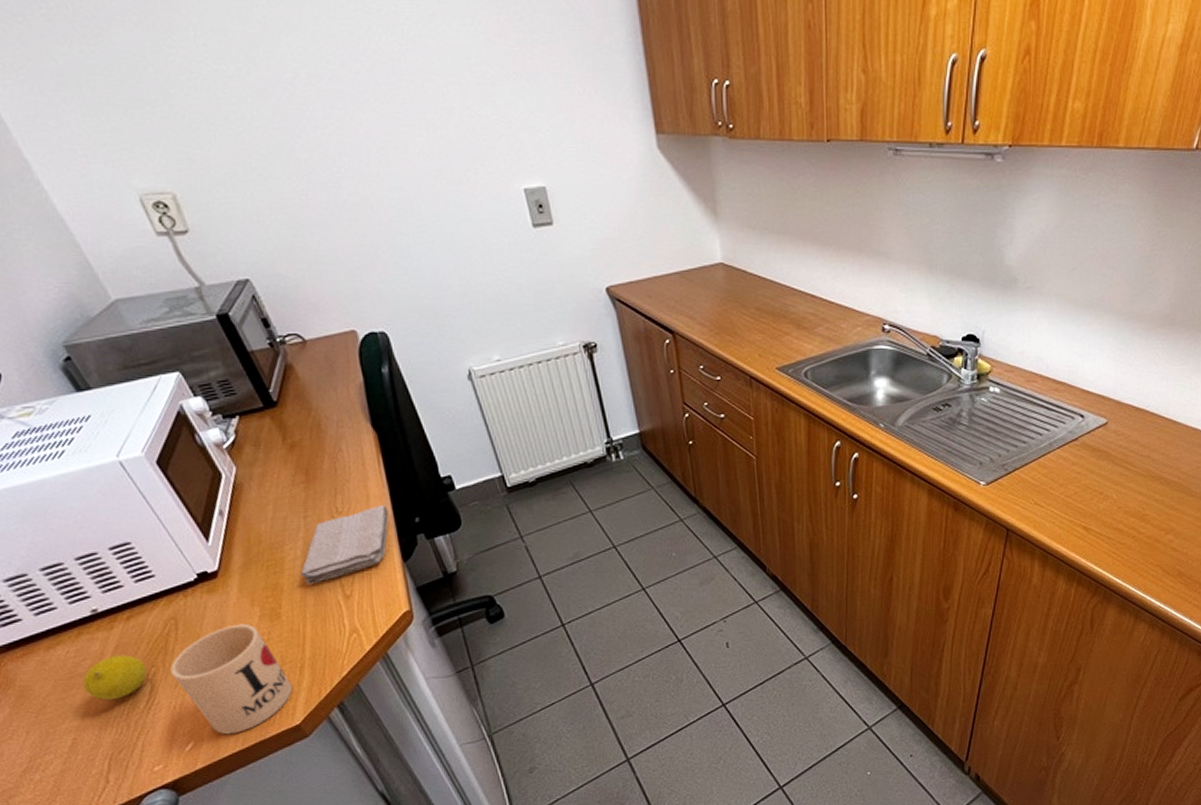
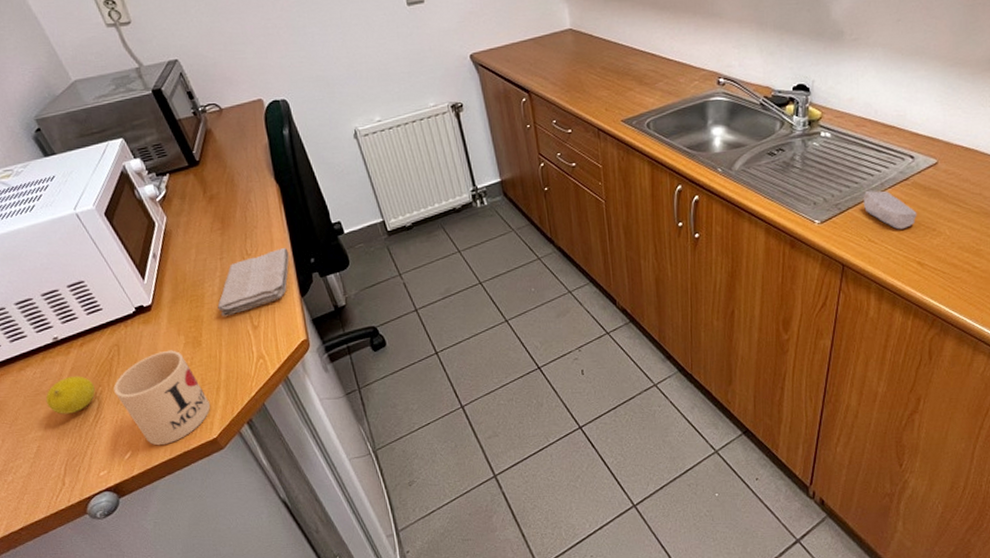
soap bar: none [1030,451,1085,493] -> present [863,190,917,230]

